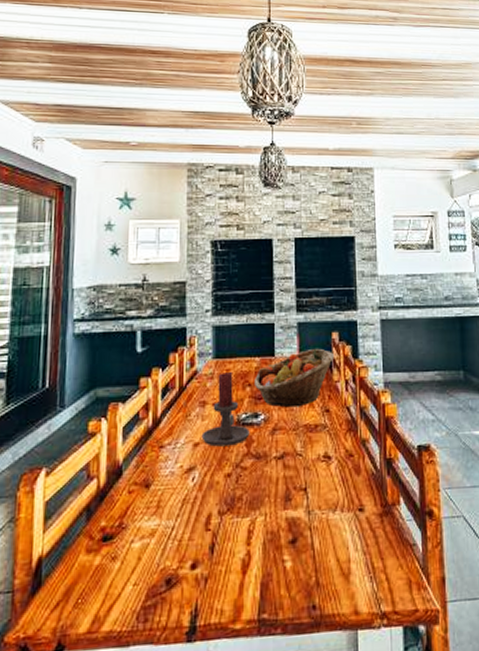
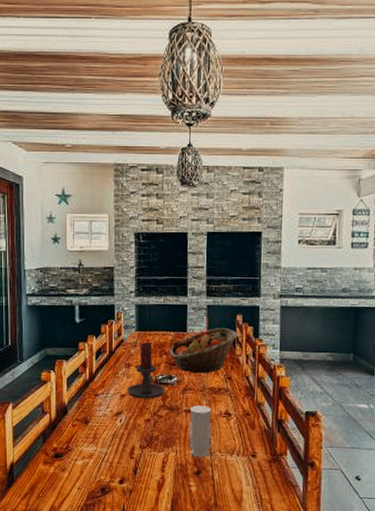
candle: none [280,449,308,520] -> present [189,405,212,458]

